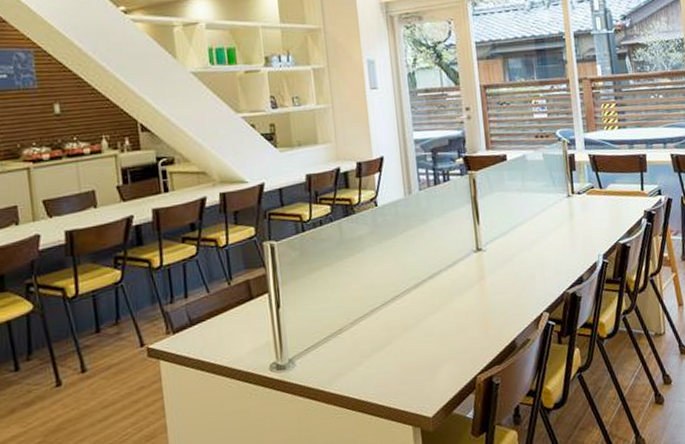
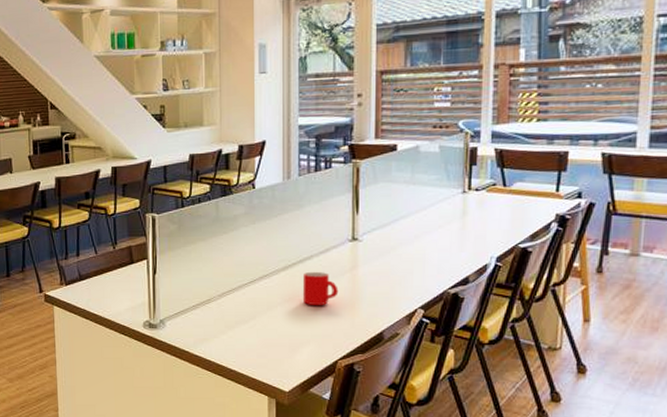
mug: none [434,285,470,323] -> present [302,271,339,306]

